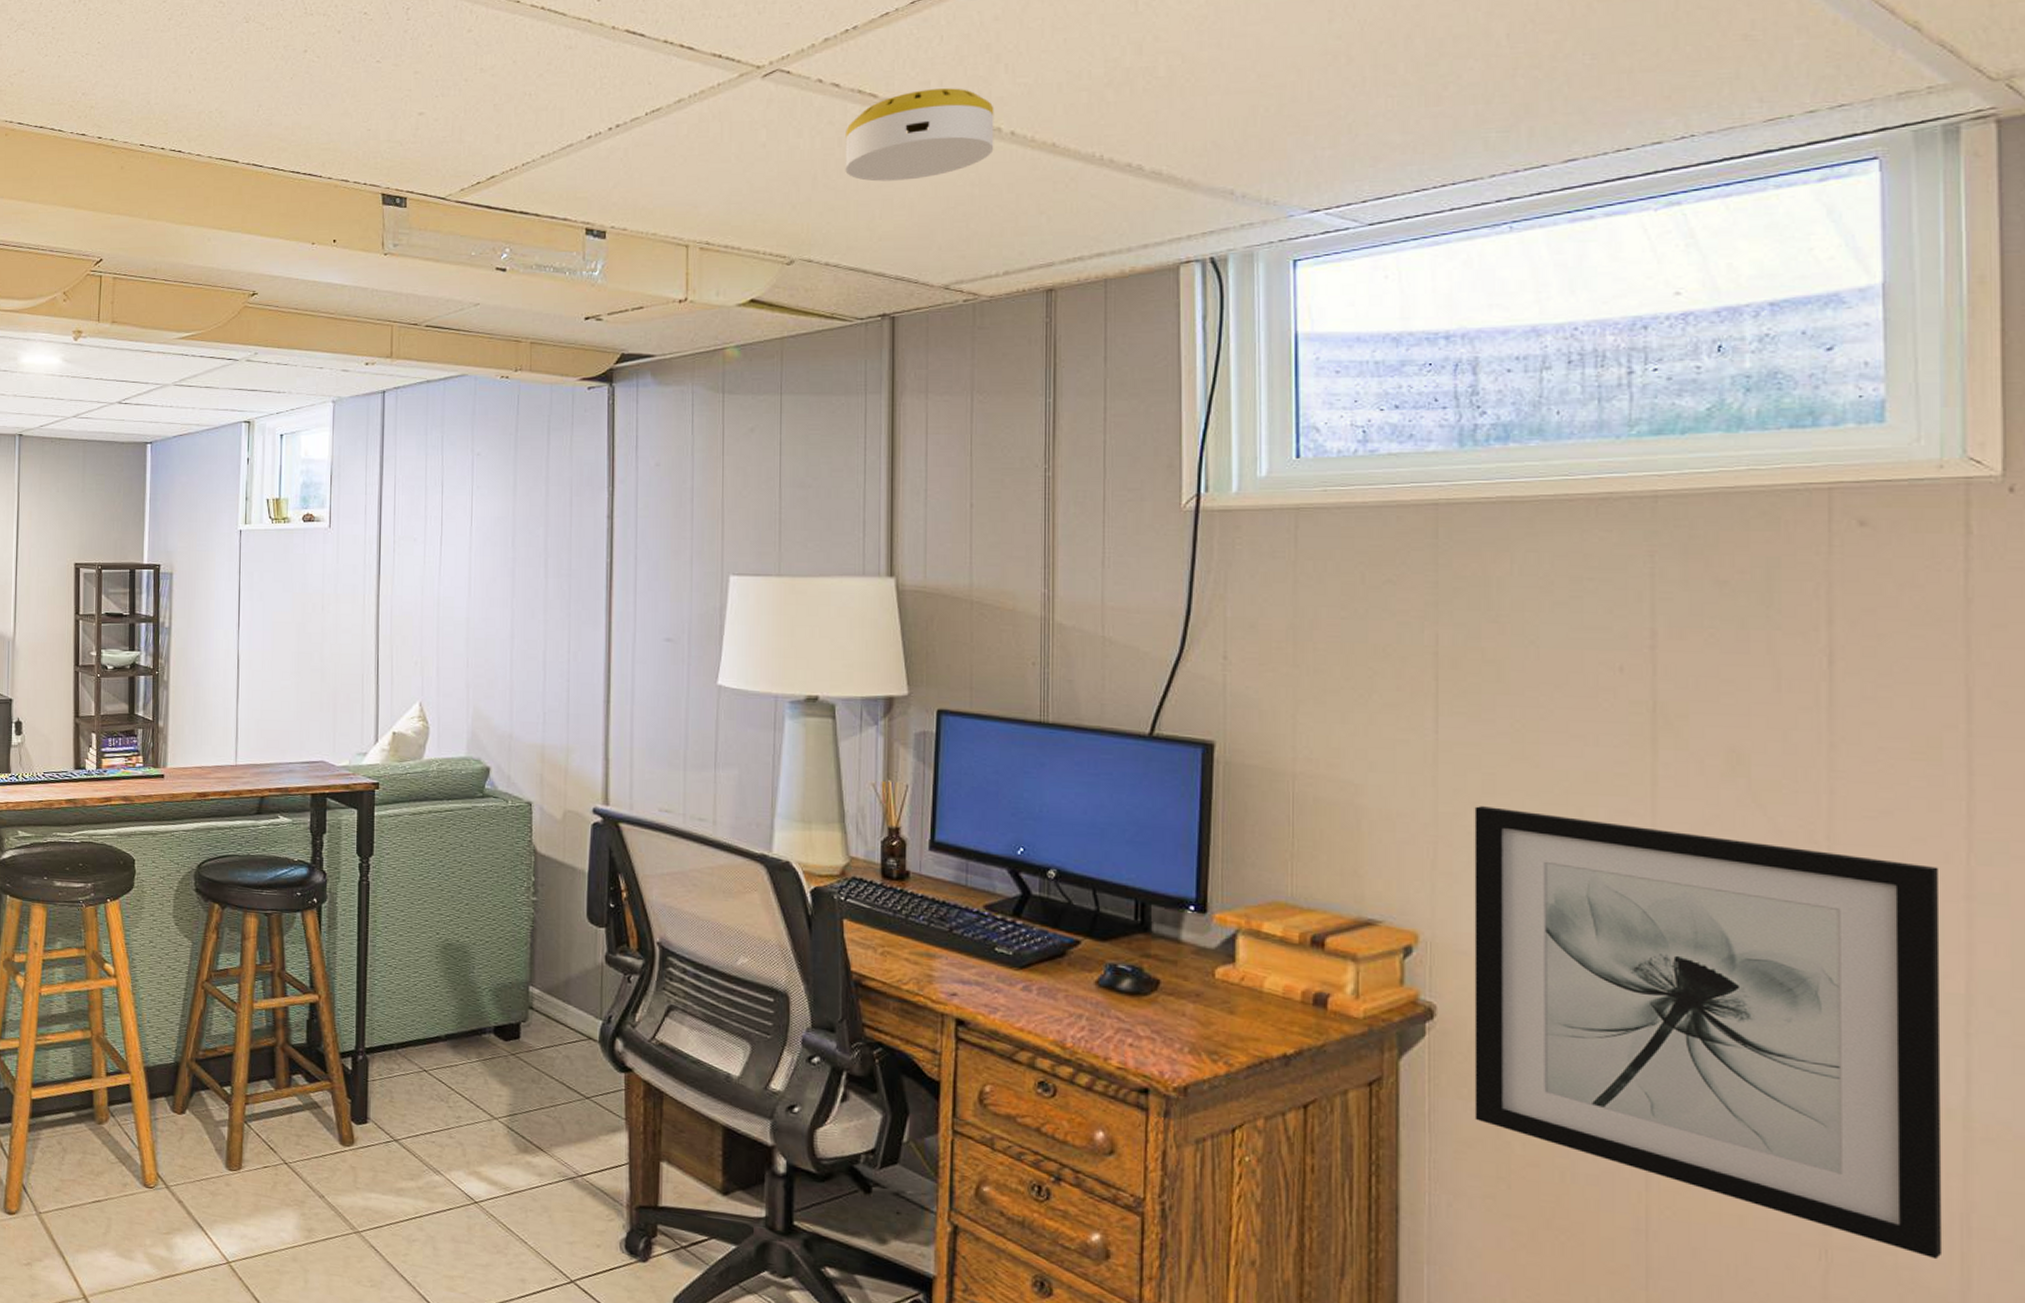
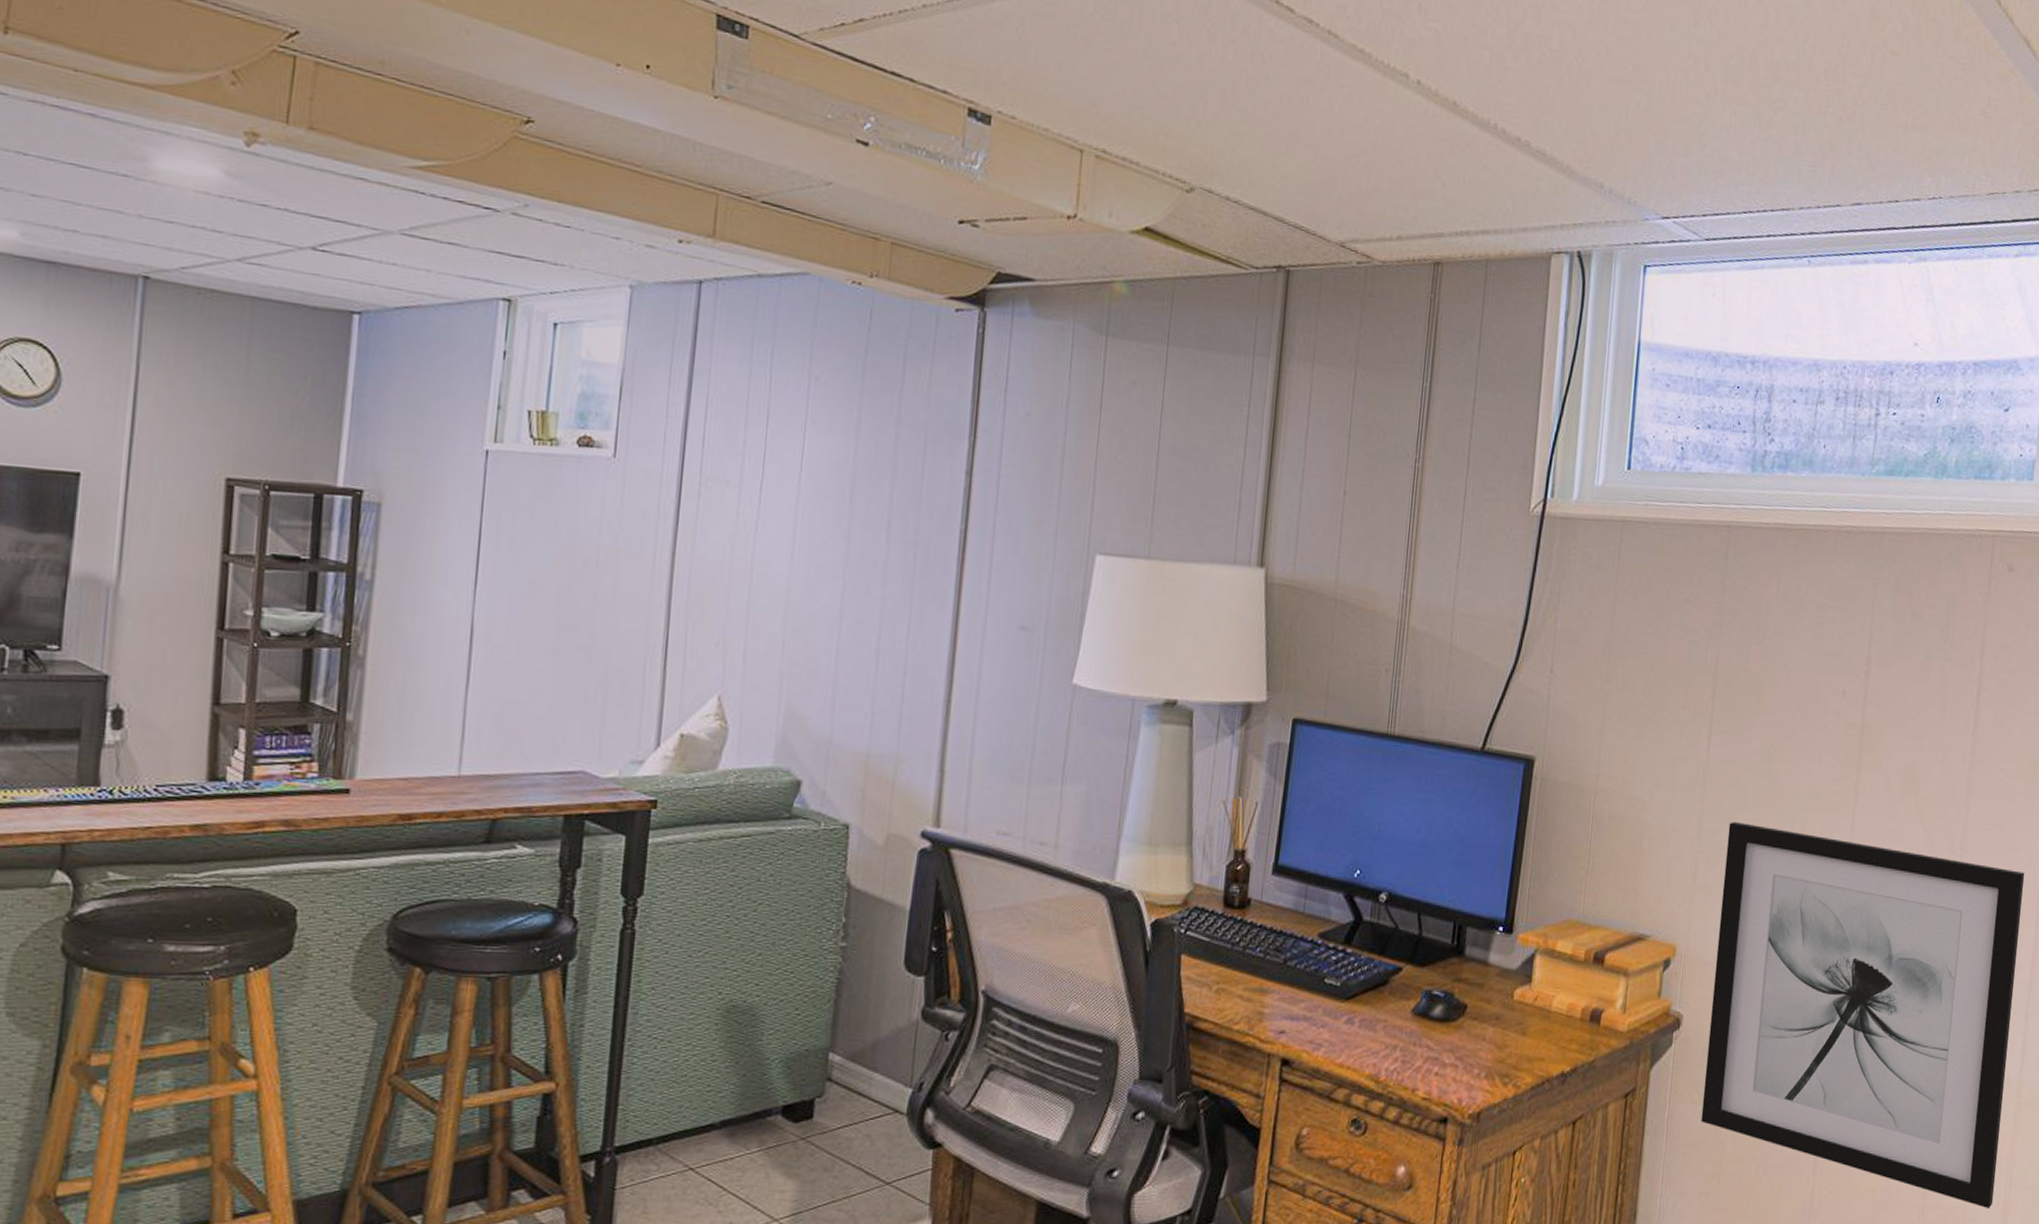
smoke detector: present [845,88,994,182] -> none [1255,14,1405,116]

